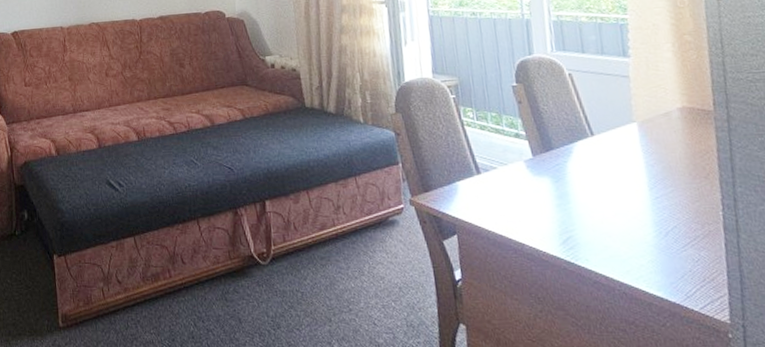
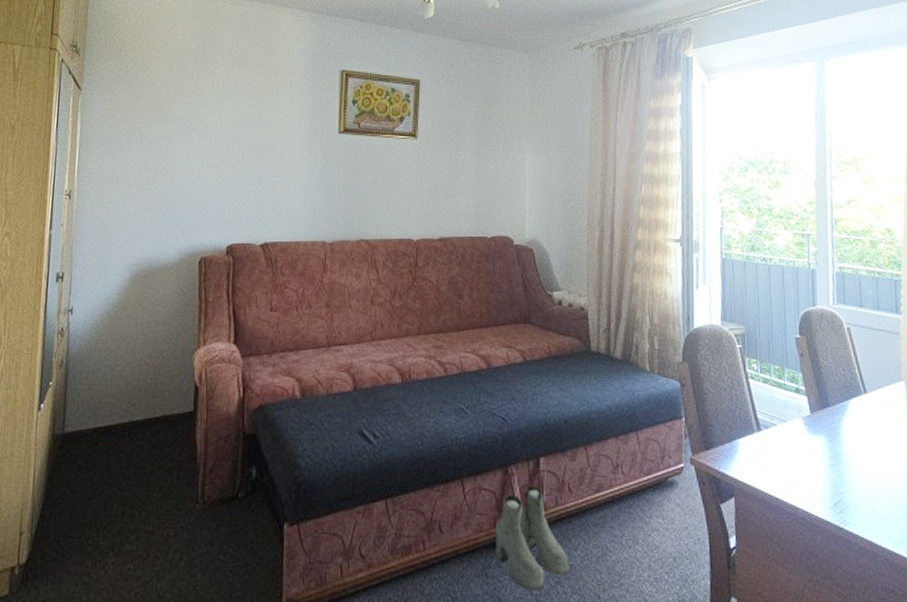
boots: none [230,225,300,313] -> present [495,486,569,591]

